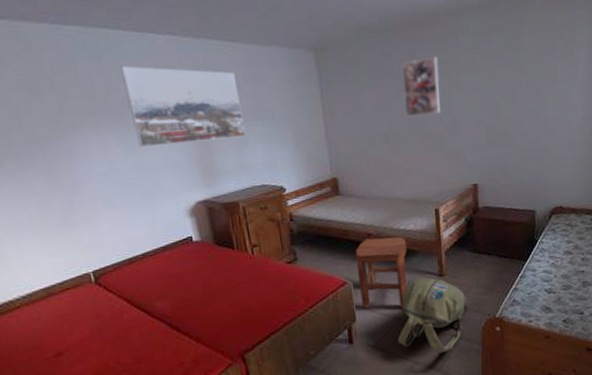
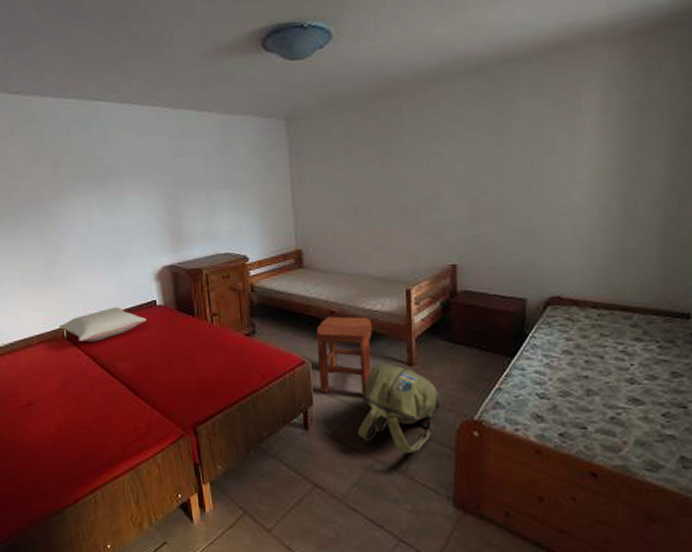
pillow: none [84,246,184,285] -> present [59,307,147,343]
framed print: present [121,66,246,148] -> none [107,135,214,212]
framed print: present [401,56,440,117] -> none [375,124,417,189]

